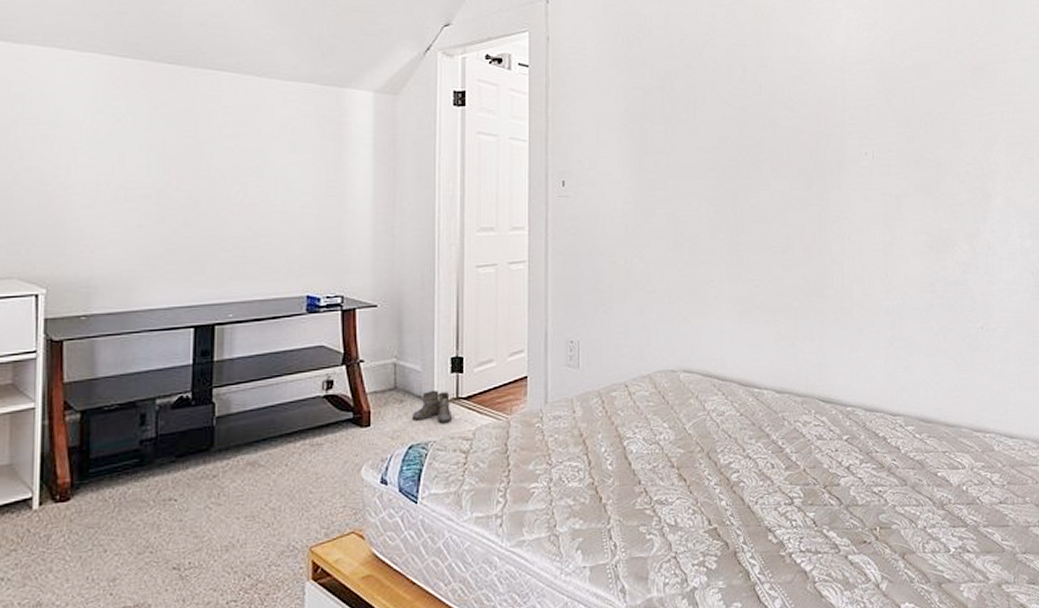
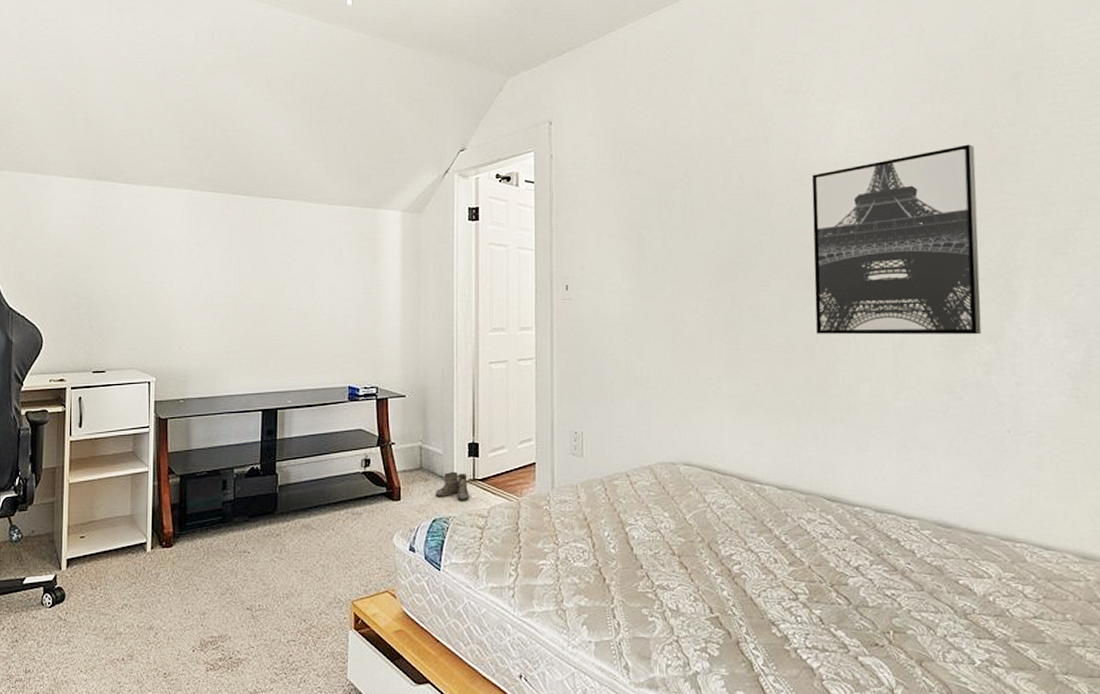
wall art: none [812,50,960,236] -> present [812,144,981,335]

